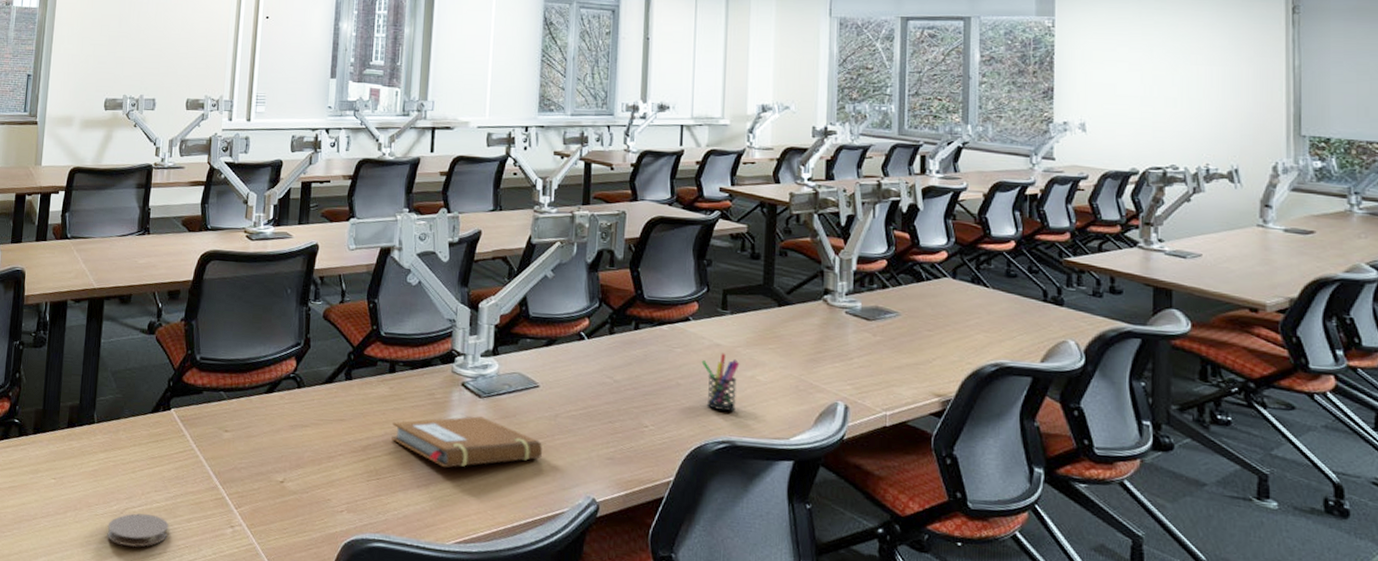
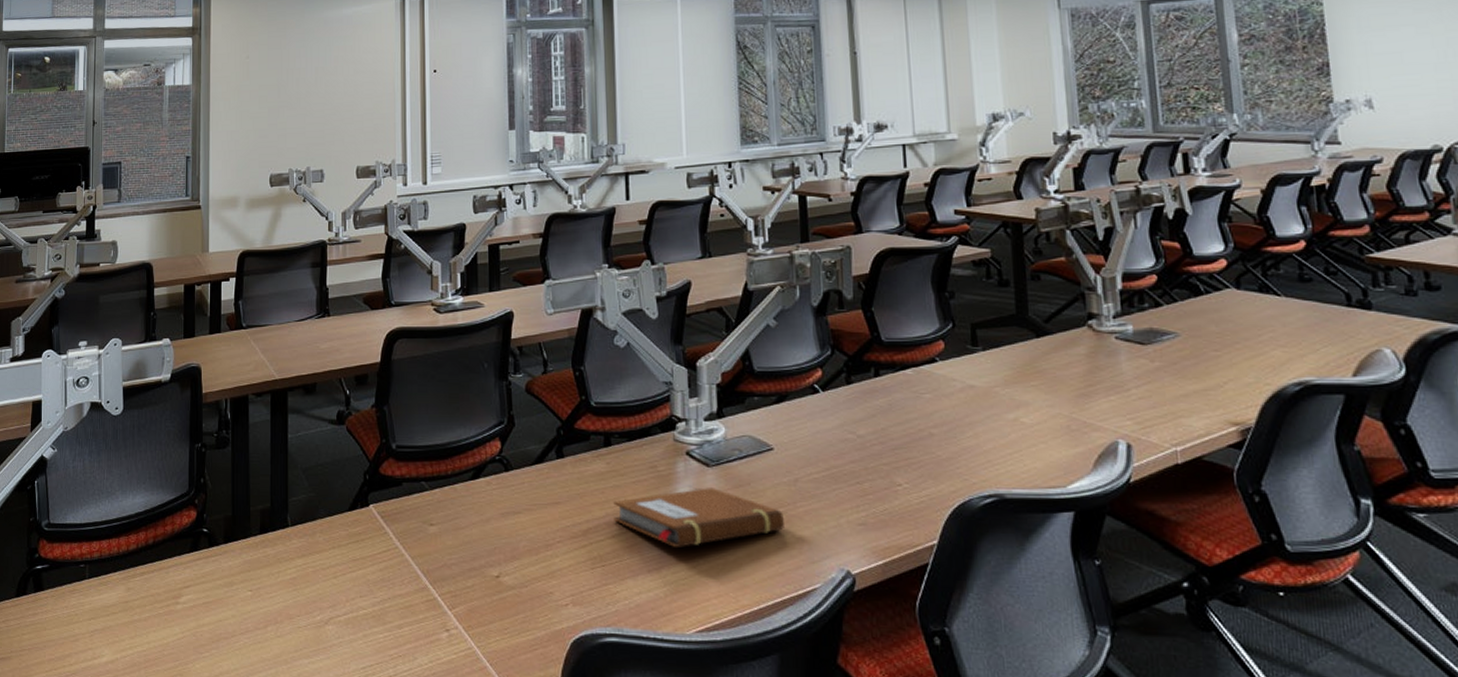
coaster: present [107,513,169,548] -> none [312,622,378,661]
pen holder: present [701,353,740,411] -> none [955,395,1000,460]

